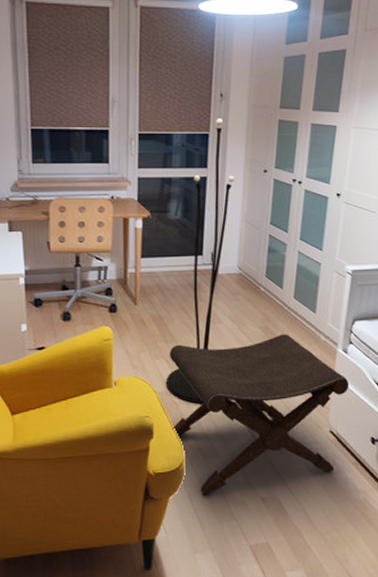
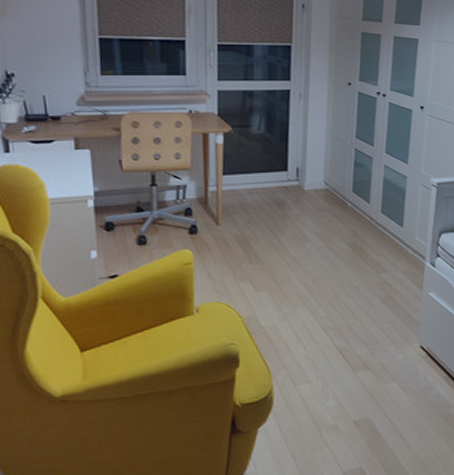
floor lamp: present [165,118,235,404] -> none [251,30,319,327]
footstool: present [169,334,350,496] -> none [254,249,438,424]

